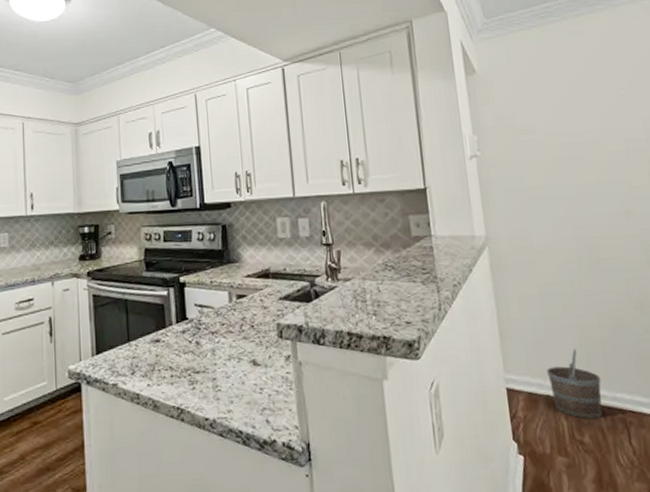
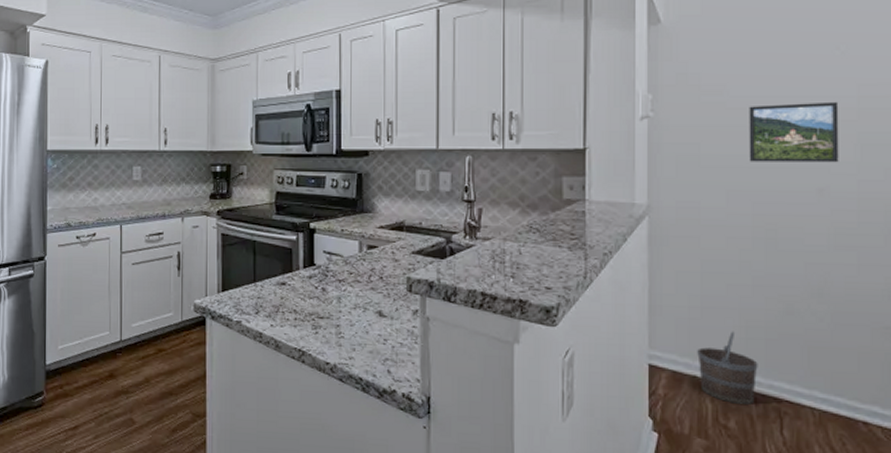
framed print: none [558,134,638,191] -> present [749,101,839,163]

